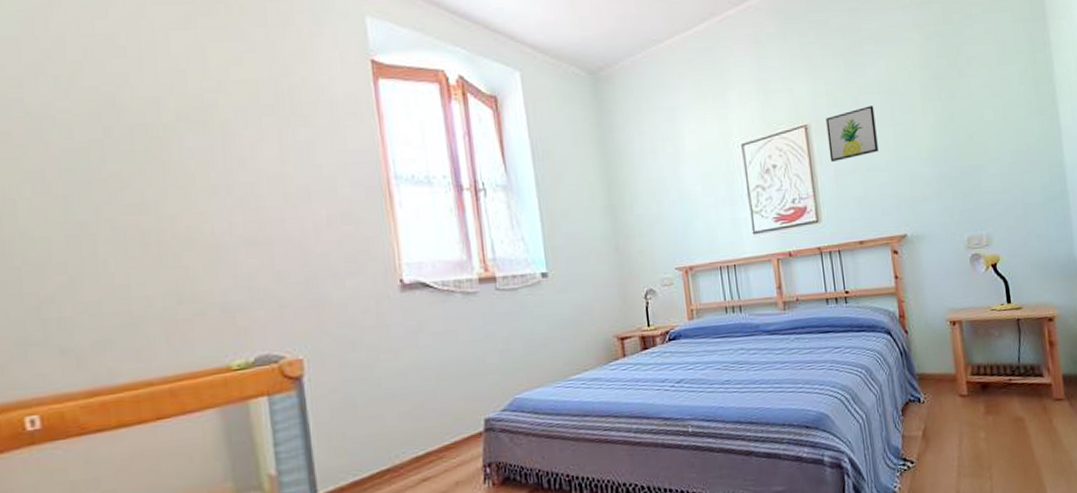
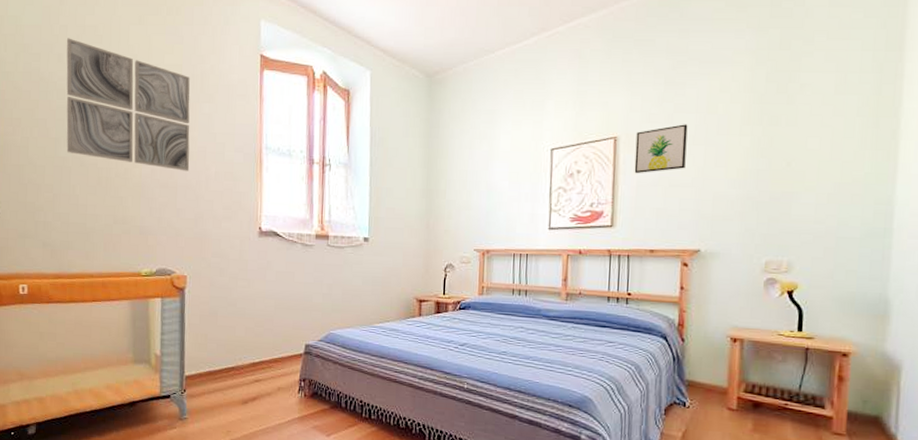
wall art: none [65,52,288,220] -> present [66,38,190,171]

